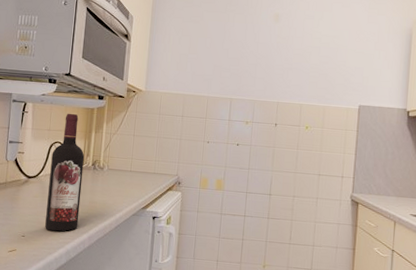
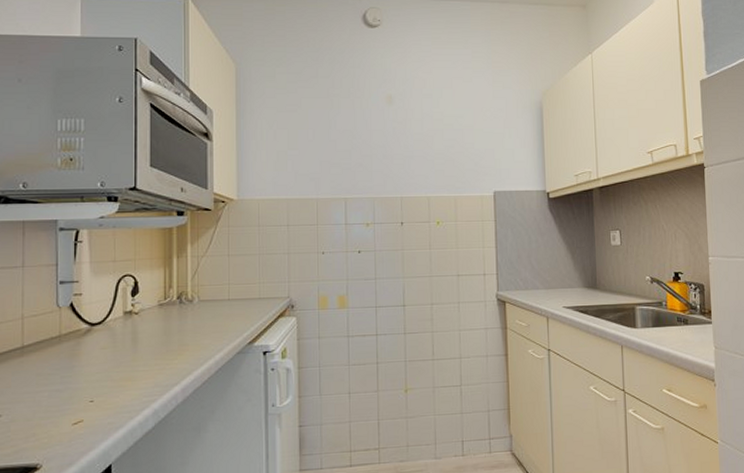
wine bottle: present [45,113,85,232] -> none [121,236,166,389]

